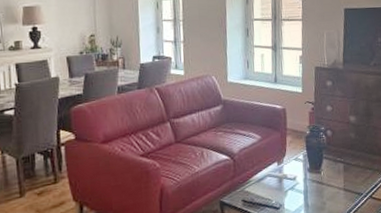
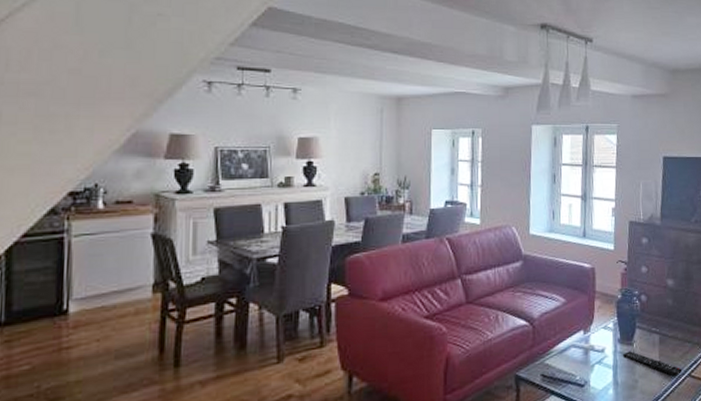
remote control: none [312,178,365,199] -> present [623,351,683,377]

